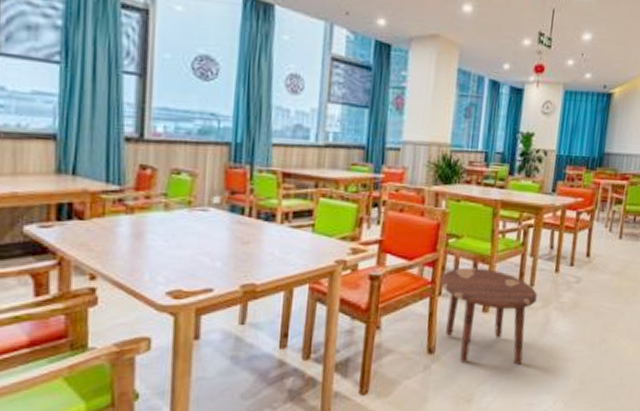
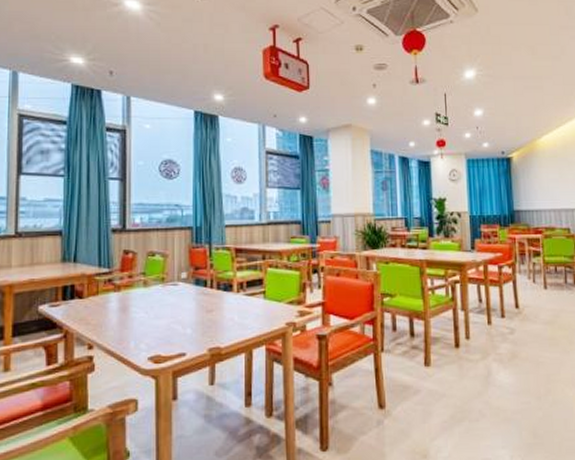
side table: present [440,267,537,365] -> none [381,323,475,418]

